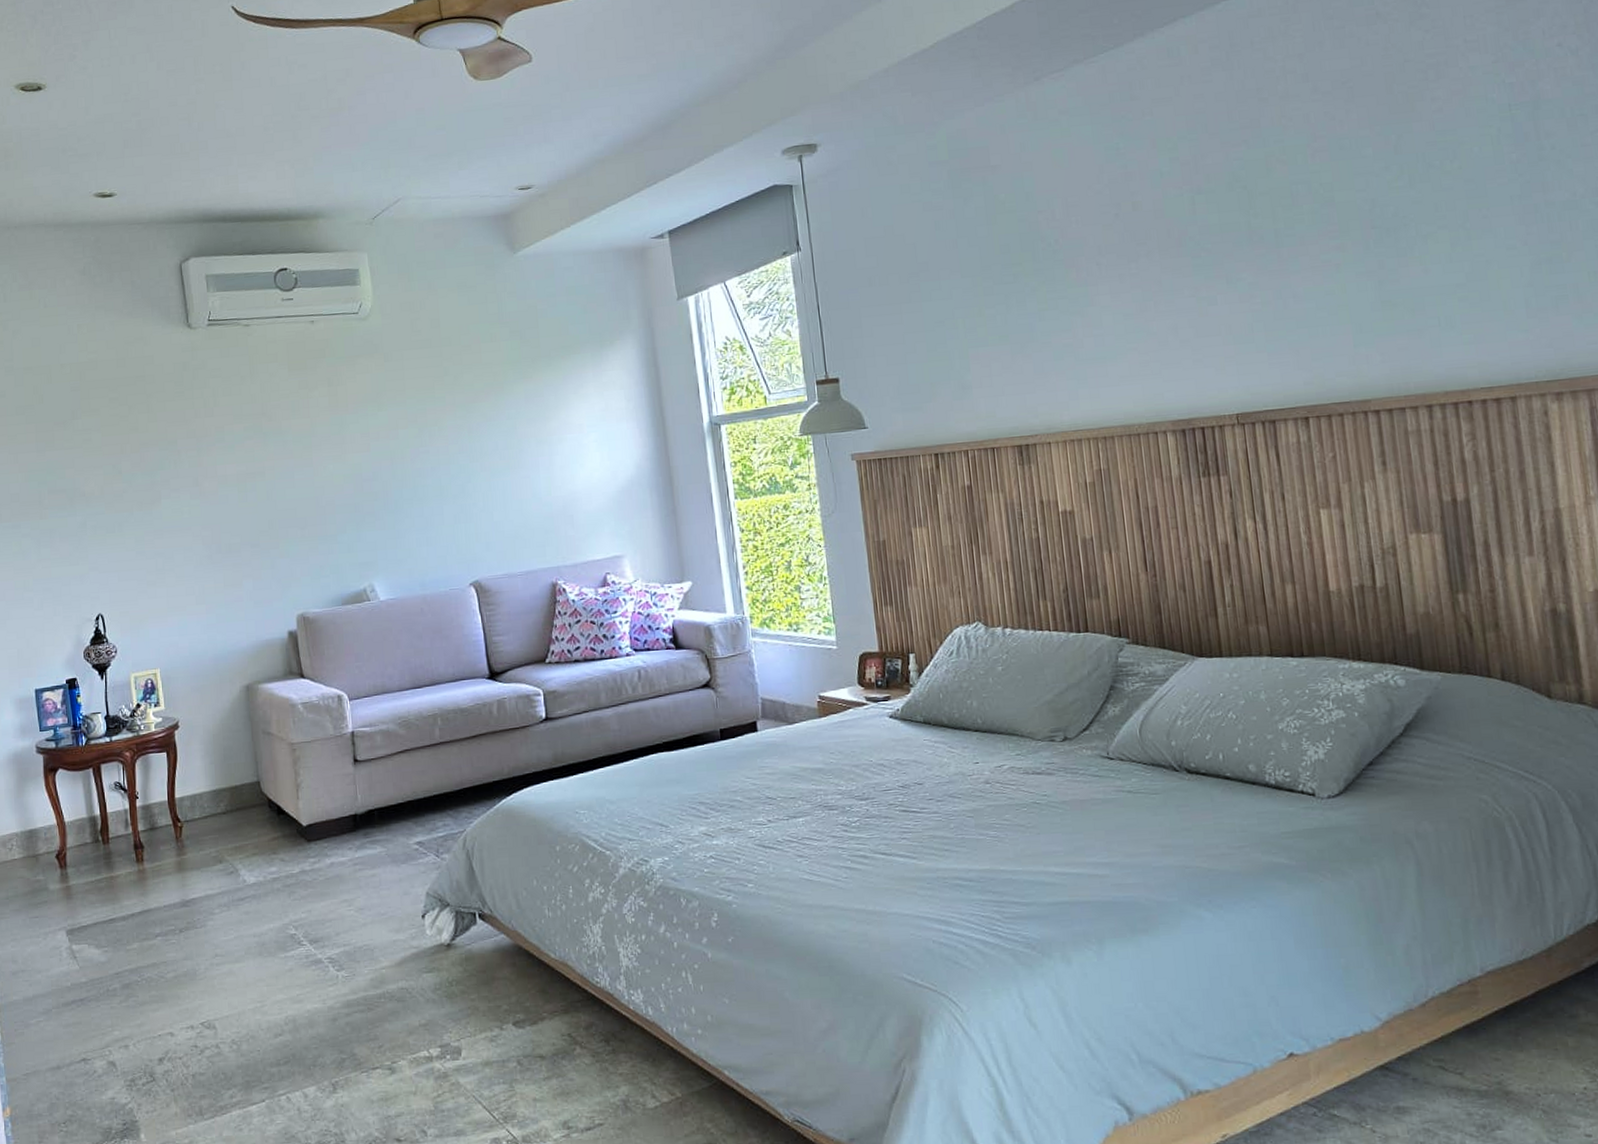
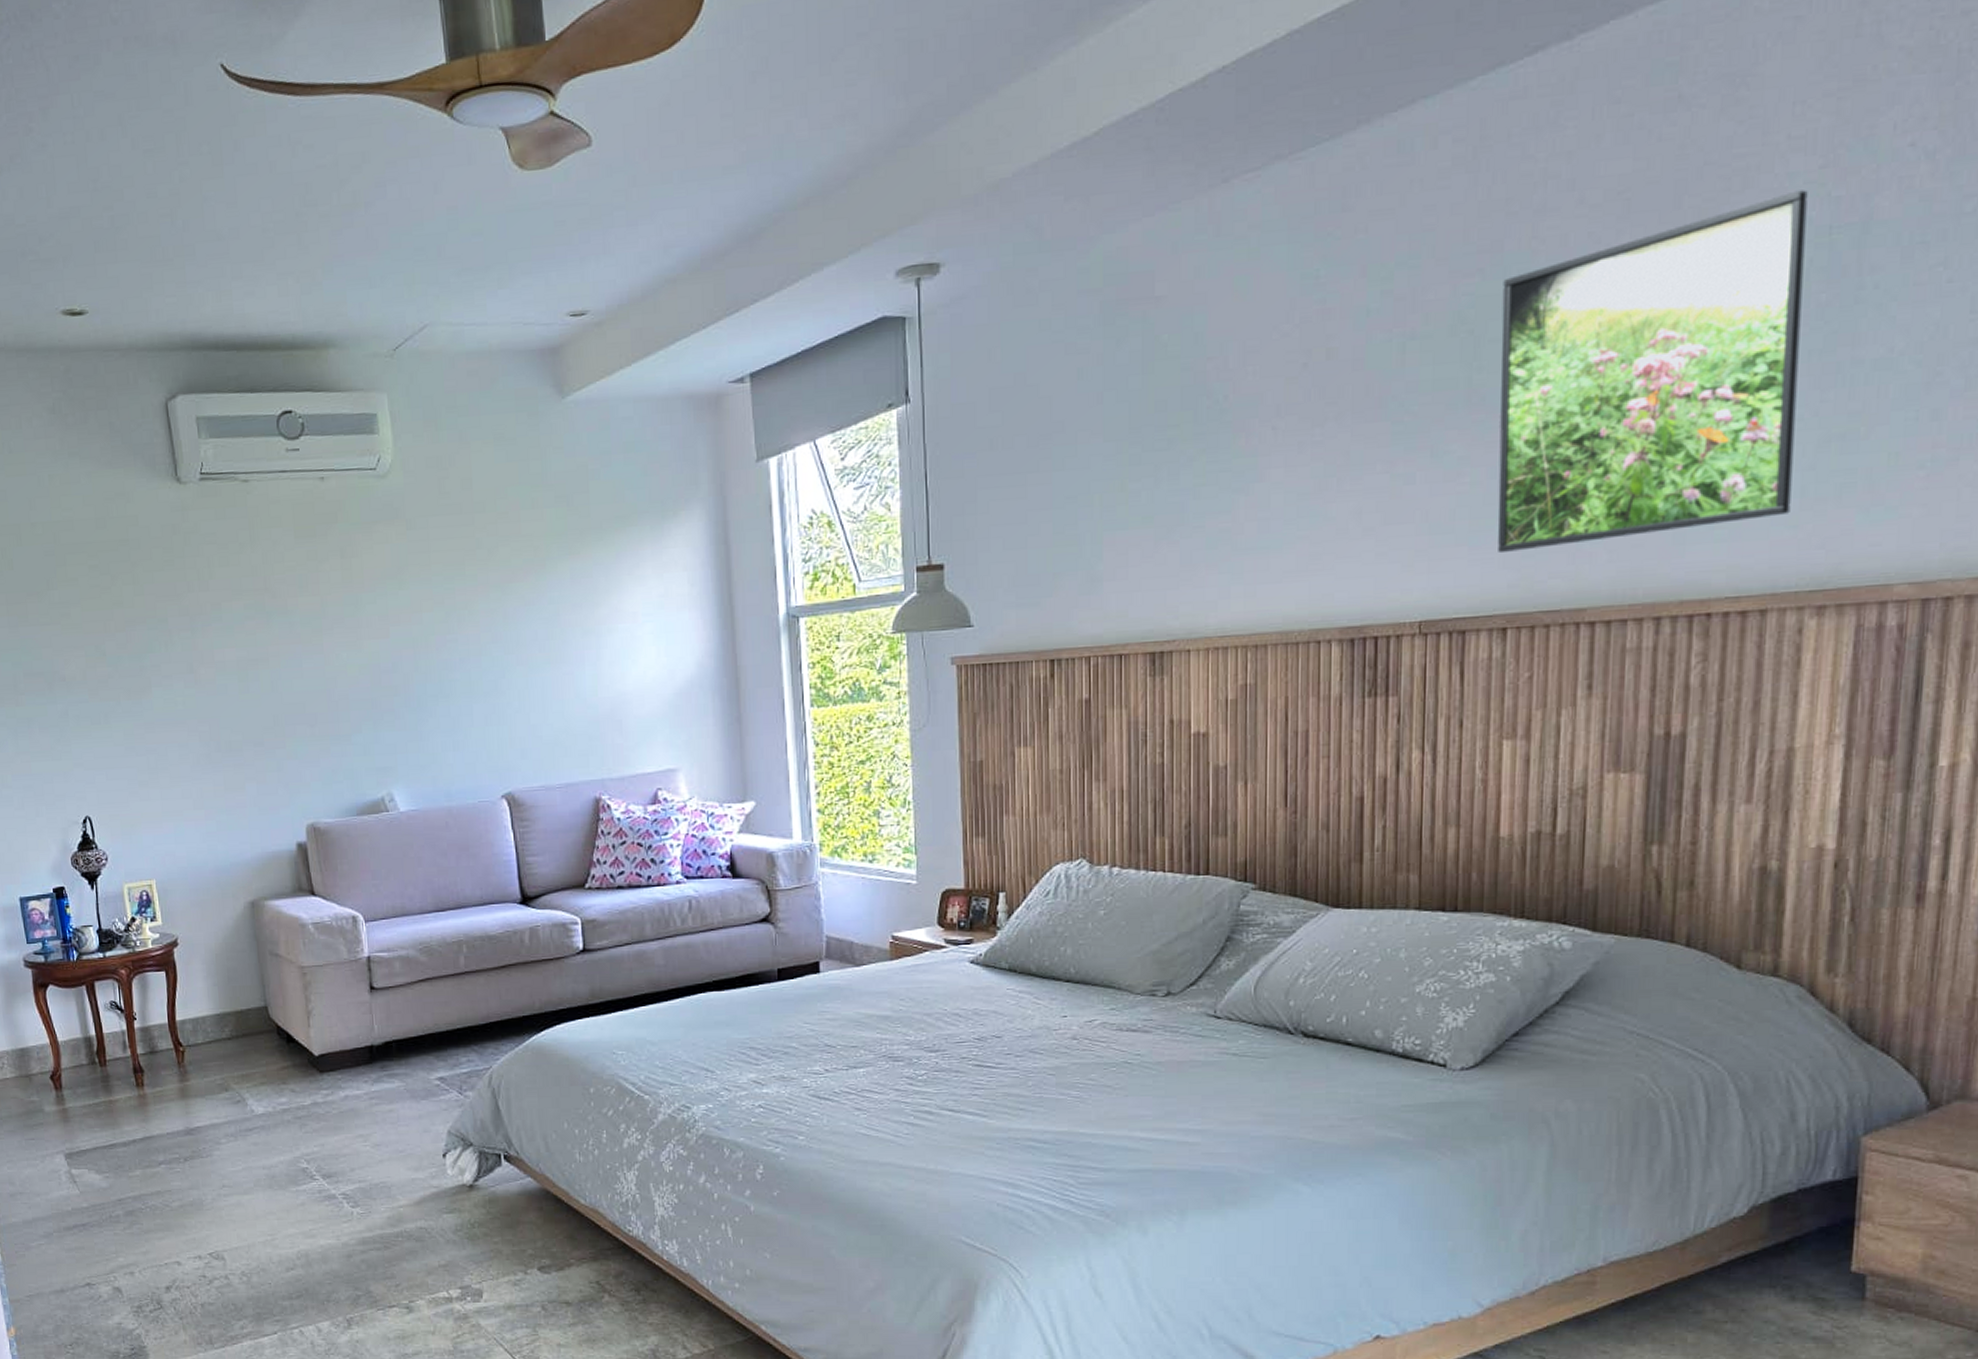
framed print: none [1264,78,1520,357] -> present [1497,190,1808,552]

